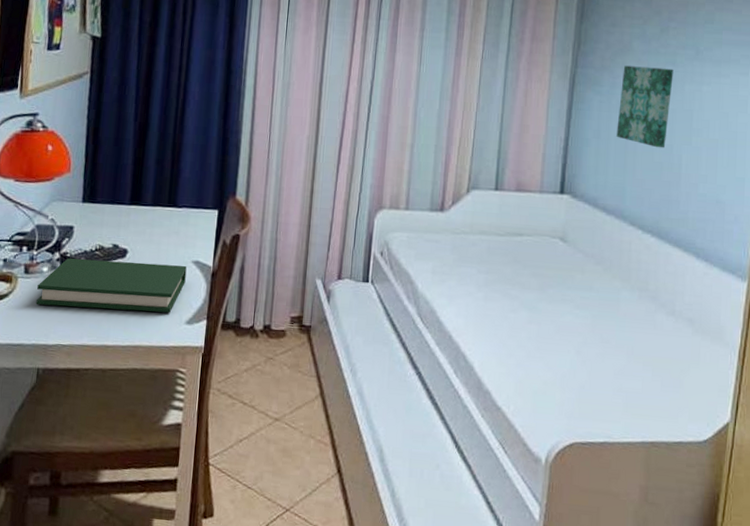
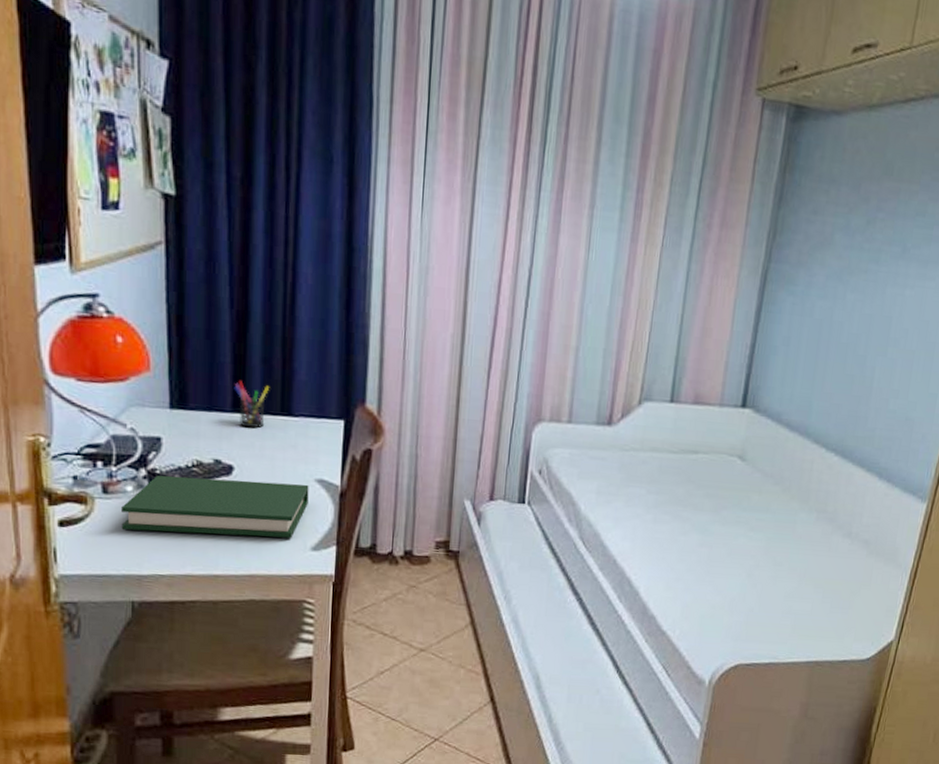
pen holder: none [132,178,161,218] -> present [234,380,270,429]
wall art: present [616,65,674,148] -> none [807,262,876,359]

